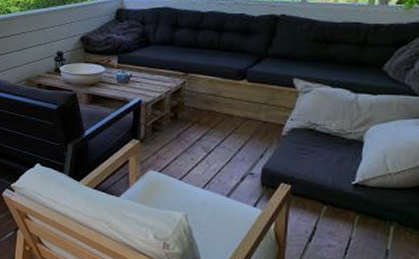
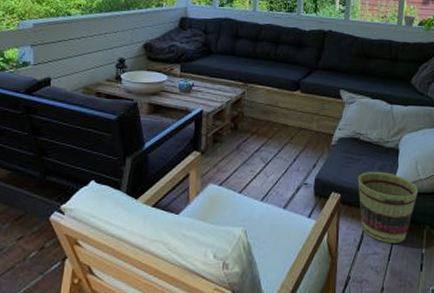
basket: none [311,163,386,238] -> present [357,171,419,243]

